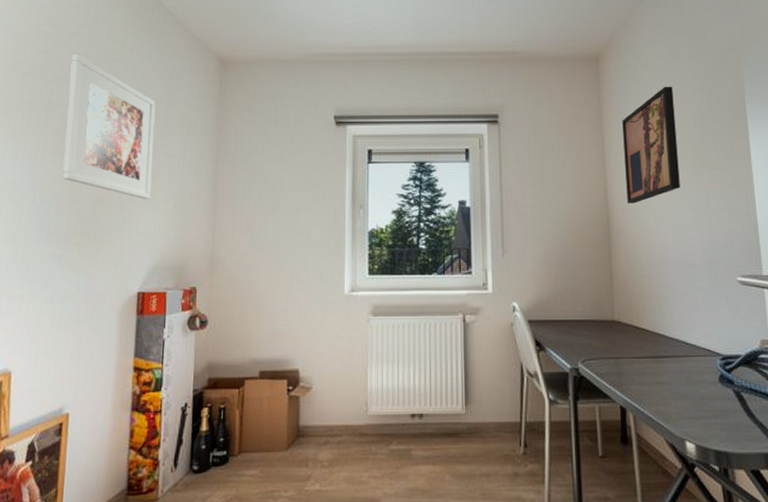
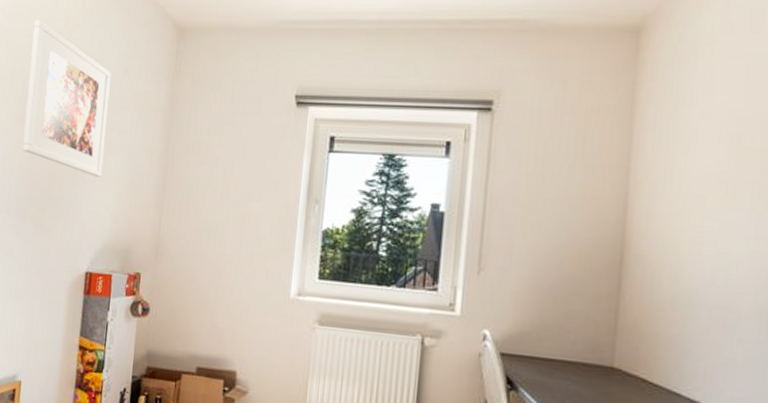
wall art: present [622,86,680,203] -> none [653,69,746,225]

